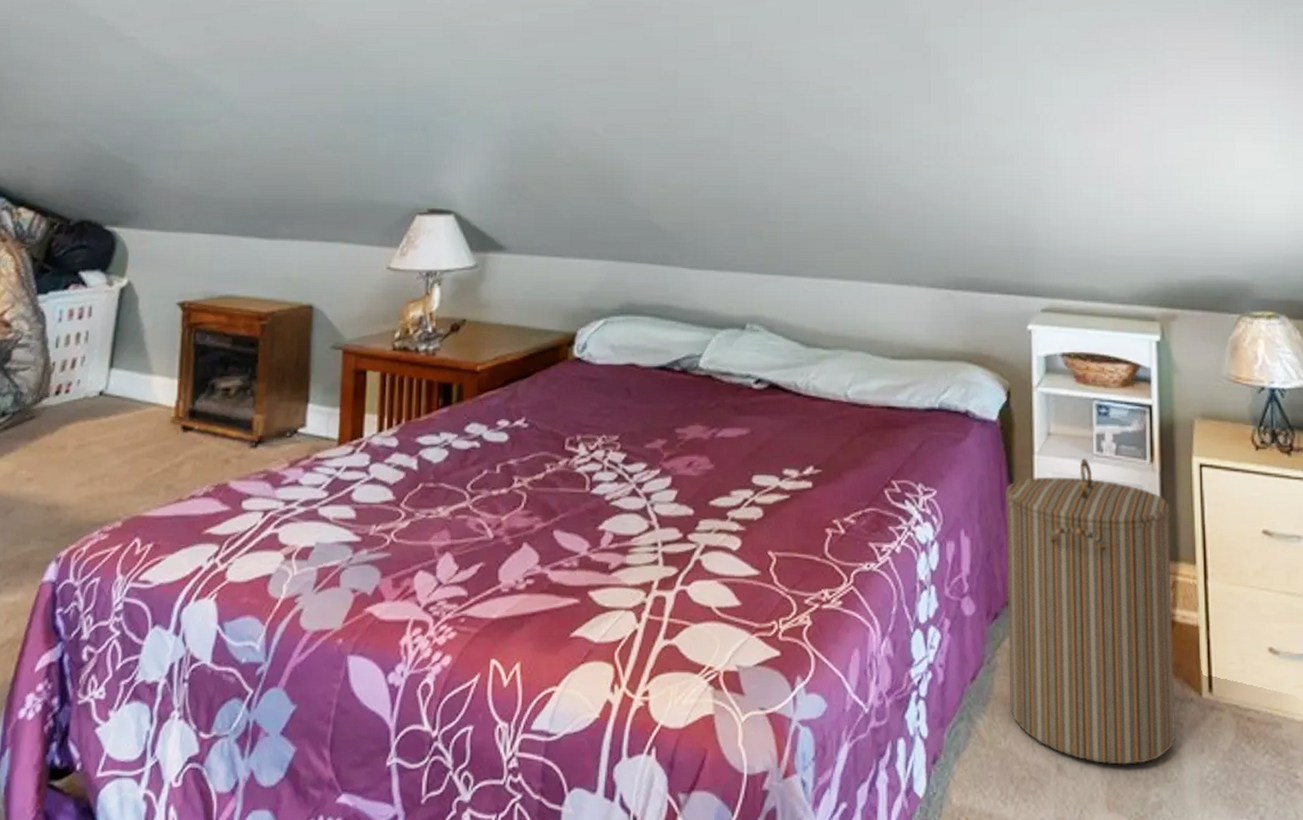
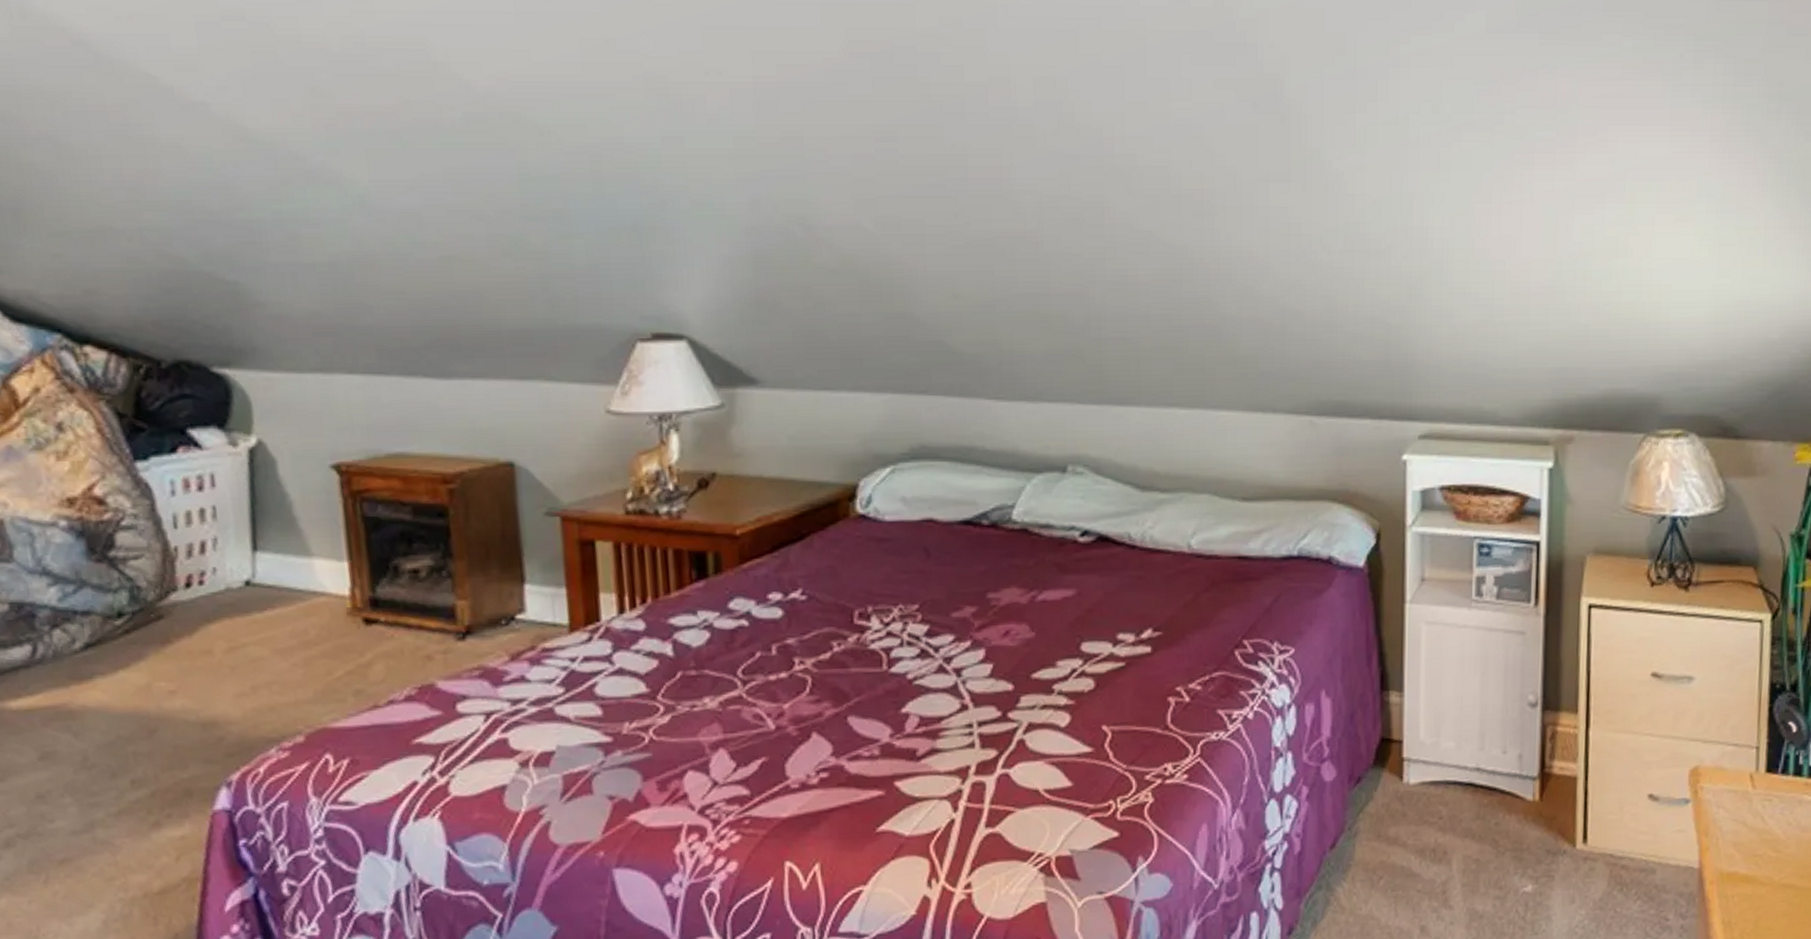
laundry hamper: present [1005,458,1177,765] -> none [1371,604,1553,922]

